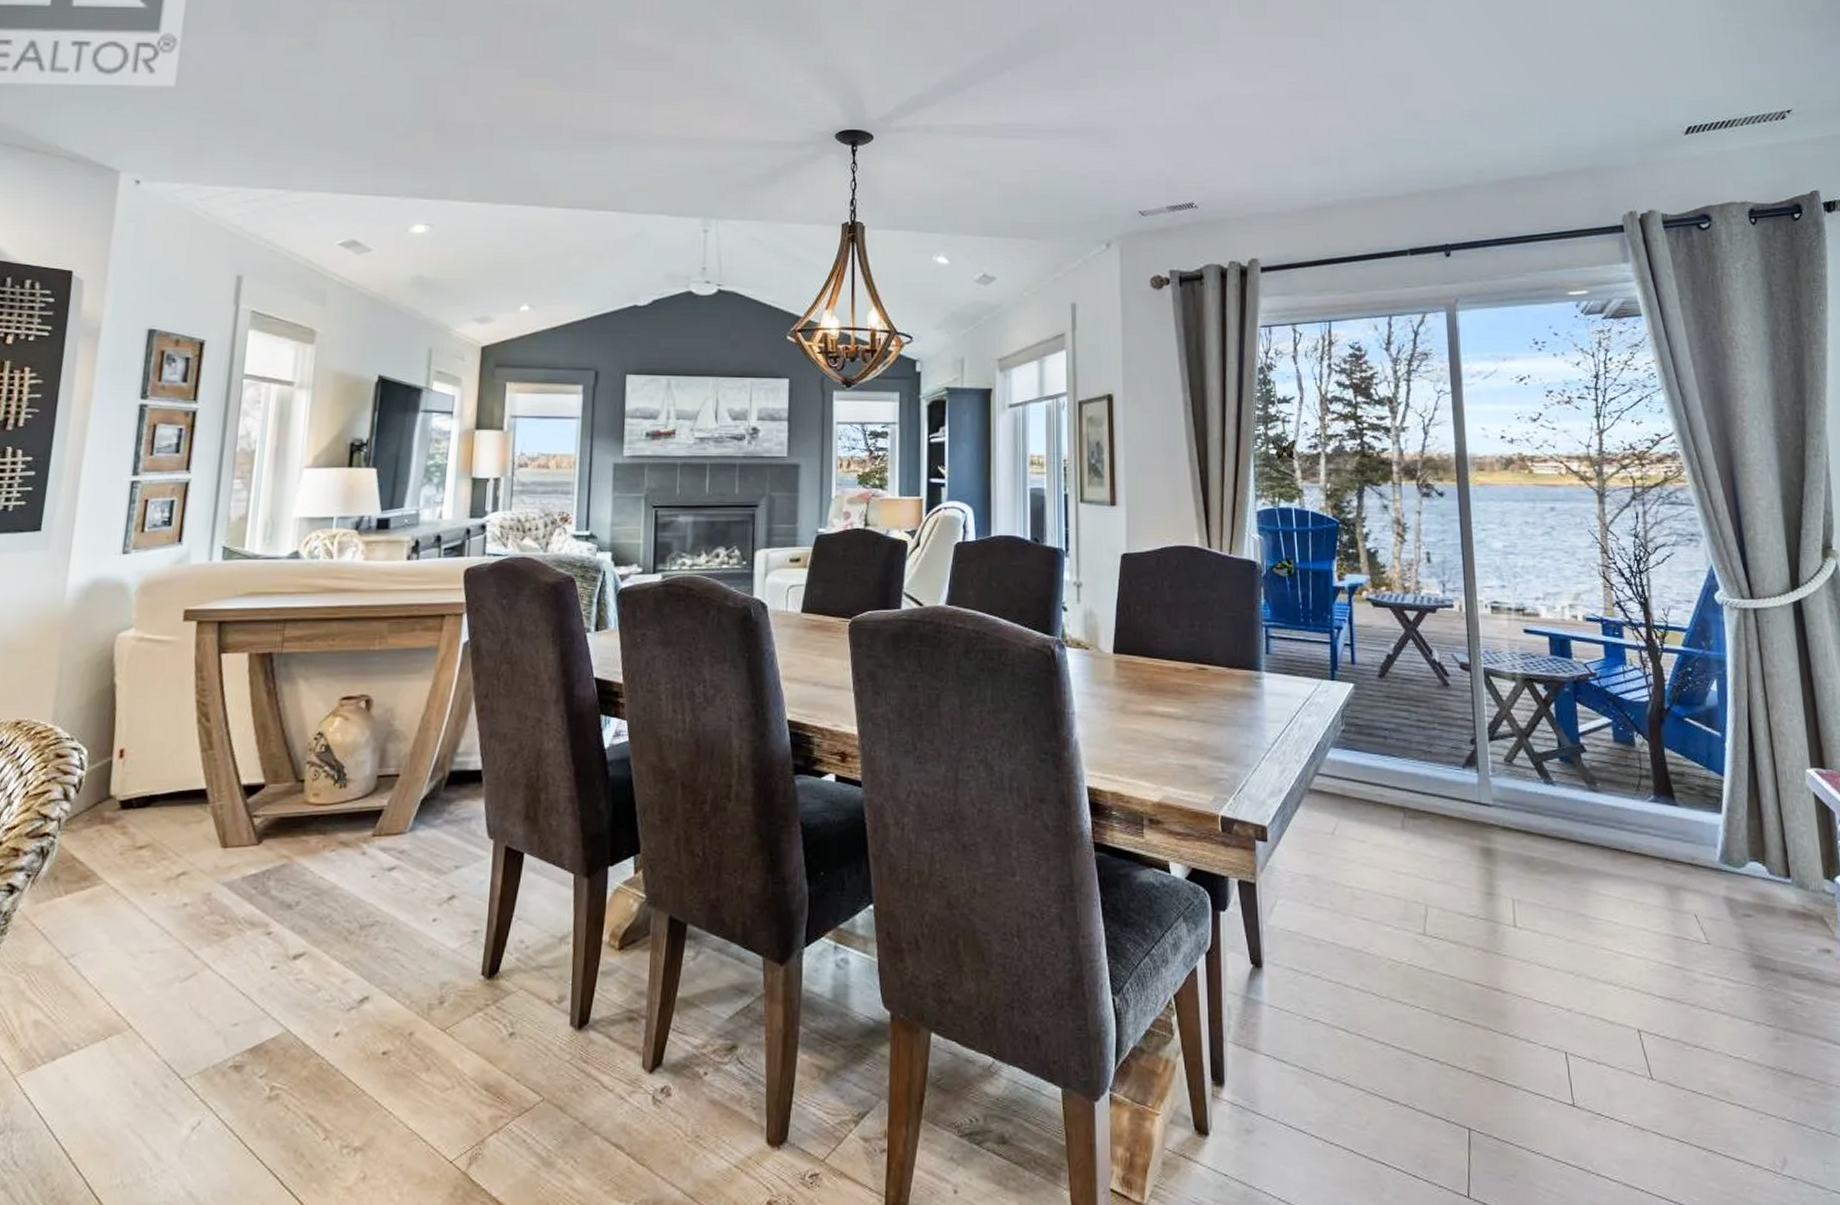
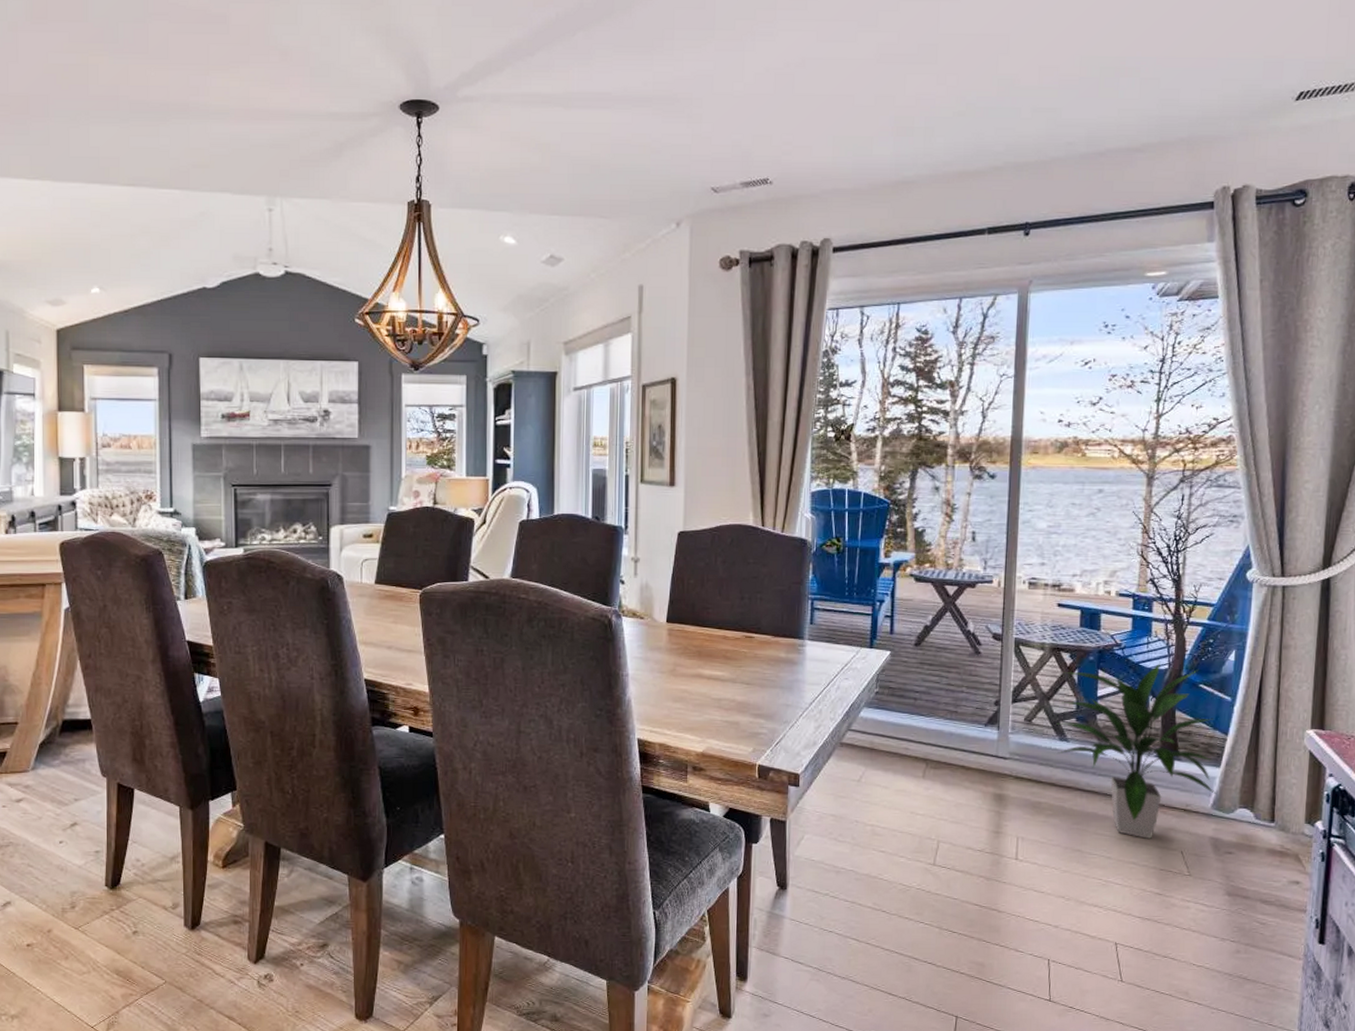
indoor plant: none [1539,693,1723,900] -> present [1056,662,1217,839]

